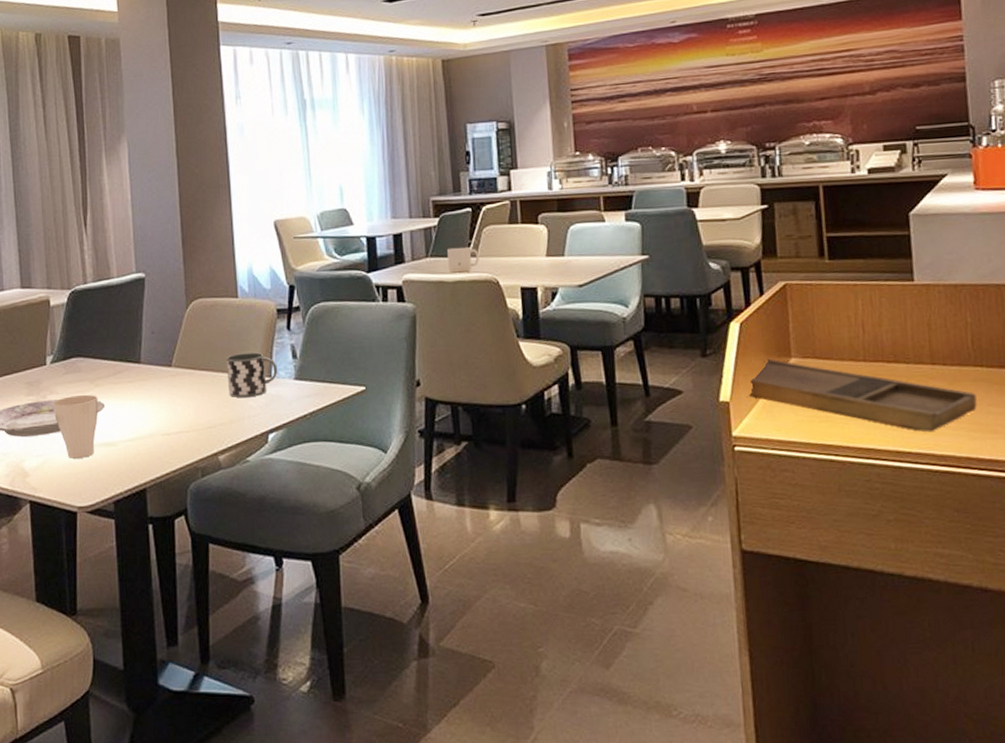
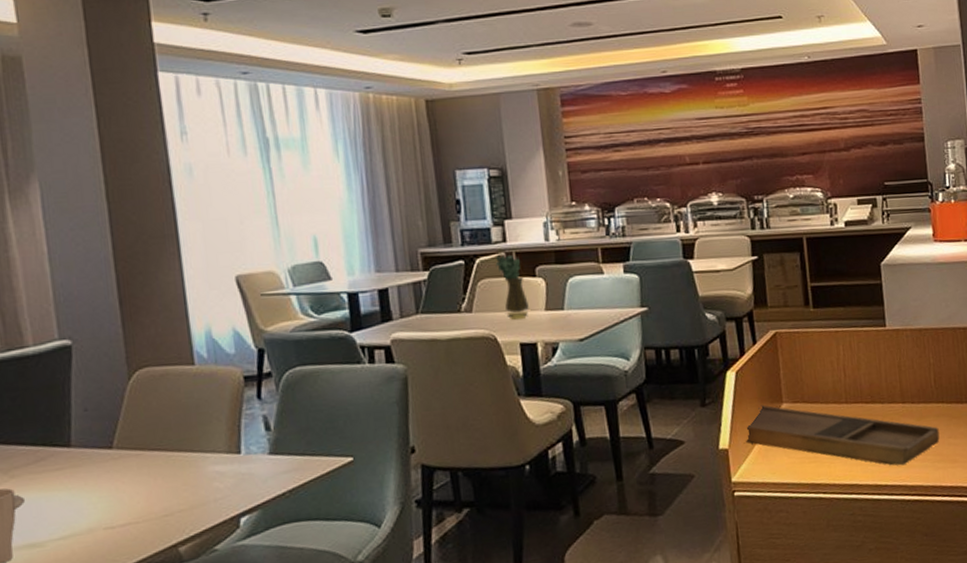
cup: present [226,352,278,398] -> none [182,426,249,480]
mug: present [447,247,479,273] -> none [439,302,475,330]
vase: none [500,199,531,266] -> present [495,251,529,321]

